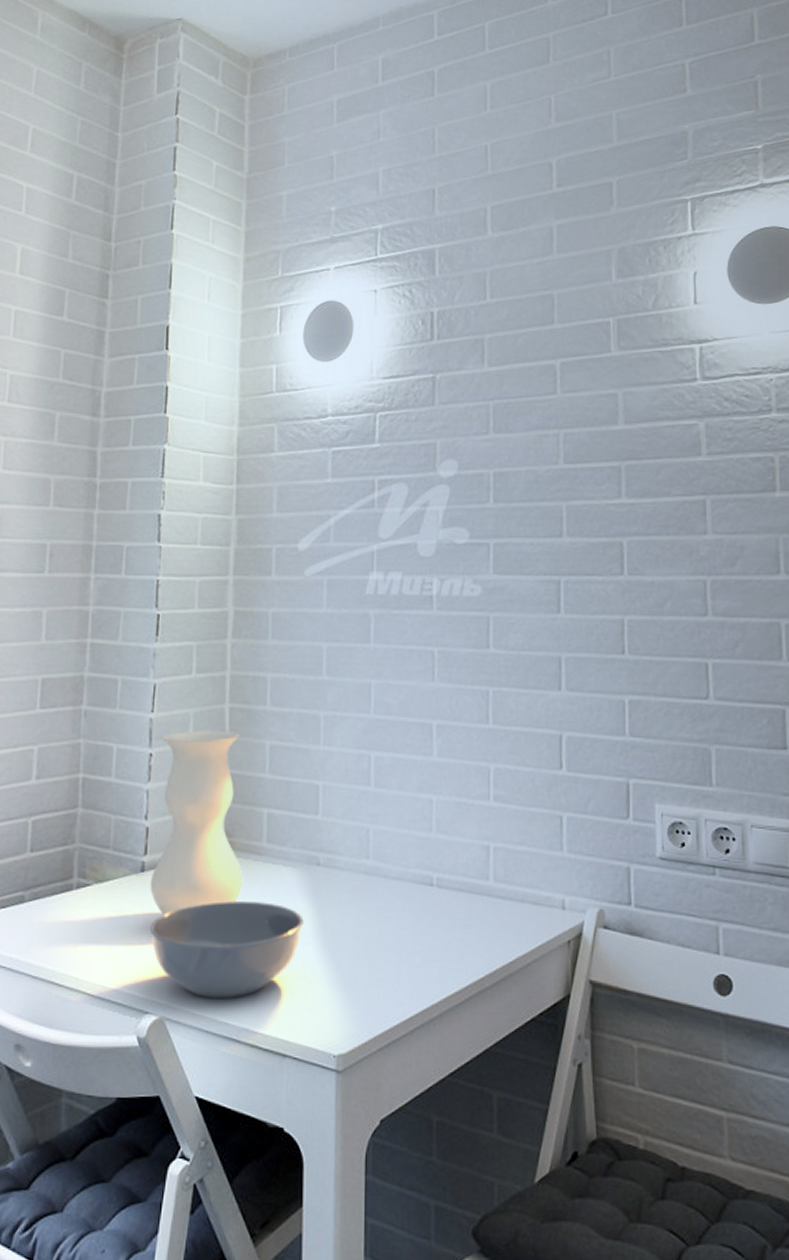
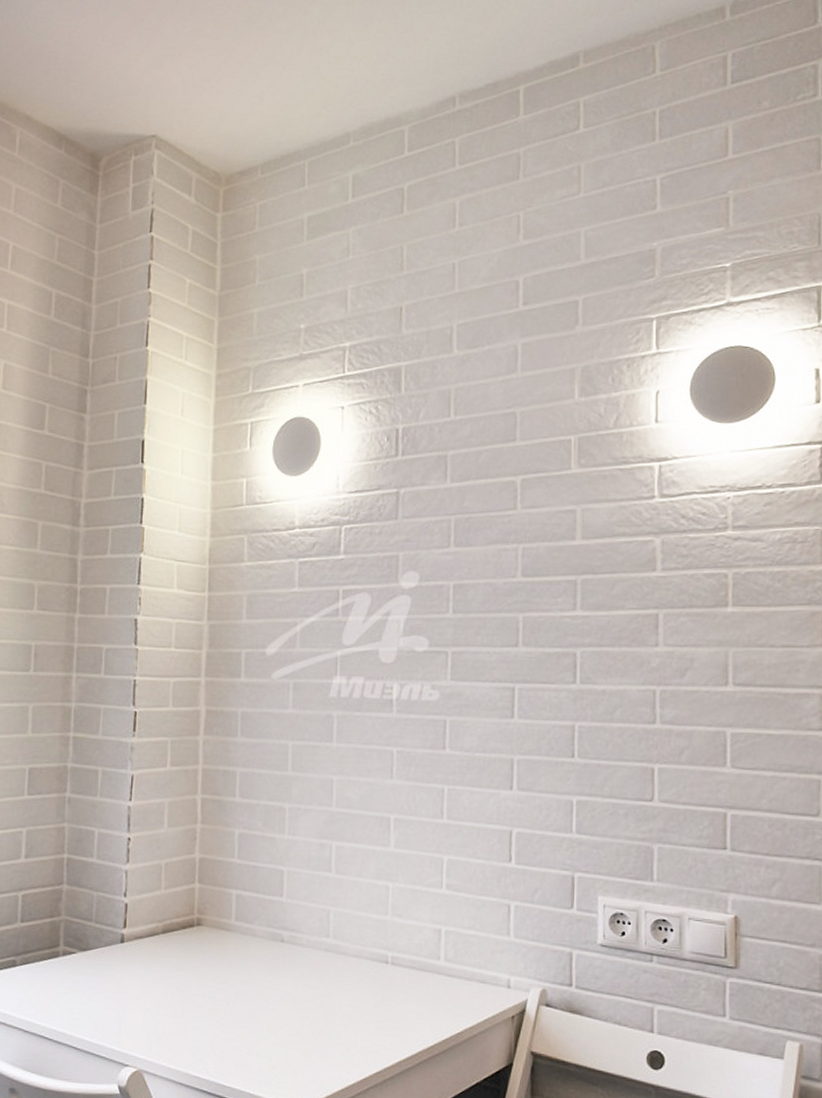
bowl: present [149,901,304,999] -> none [129,971,269,1056]
vase: present [150,730,244,915] -> none [129,818,214,981]

